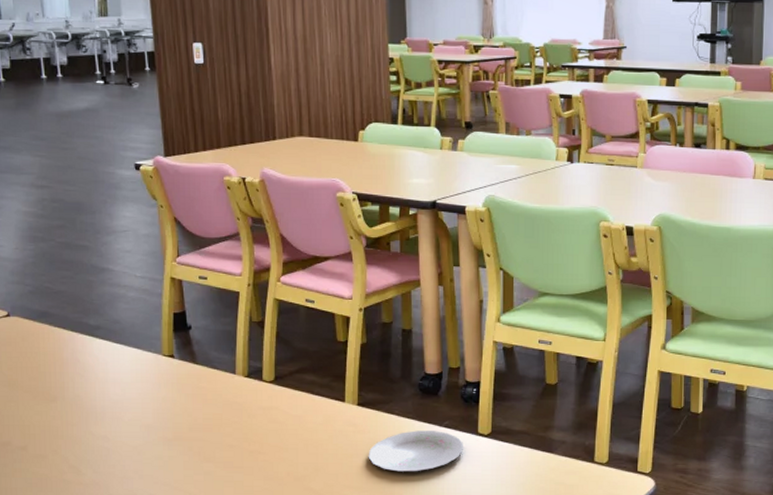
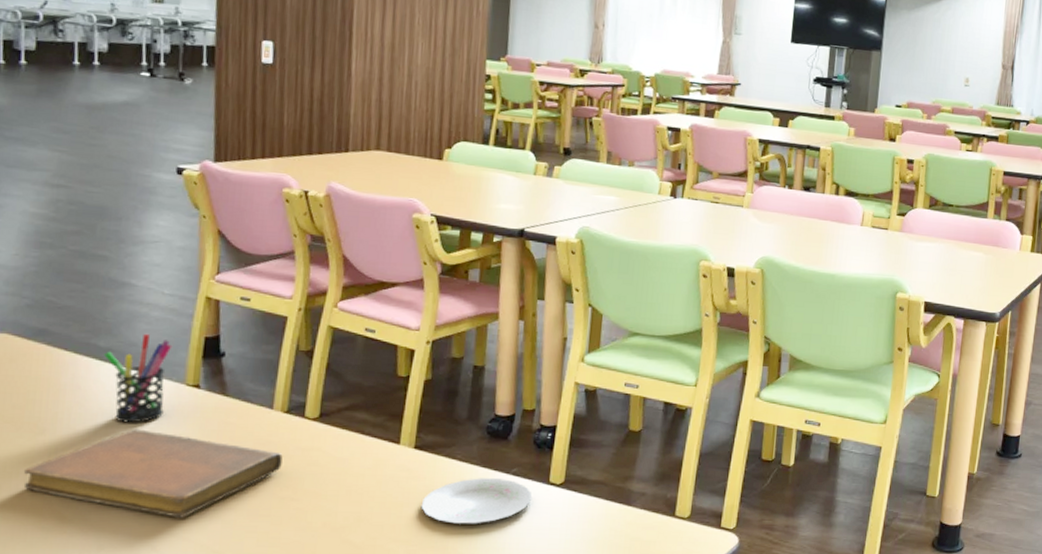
notebook: none [44,395,248,470] -> present [24,429,283,518]
pen holder: none [95,311,148,390] -> present [104,333,173,423]

